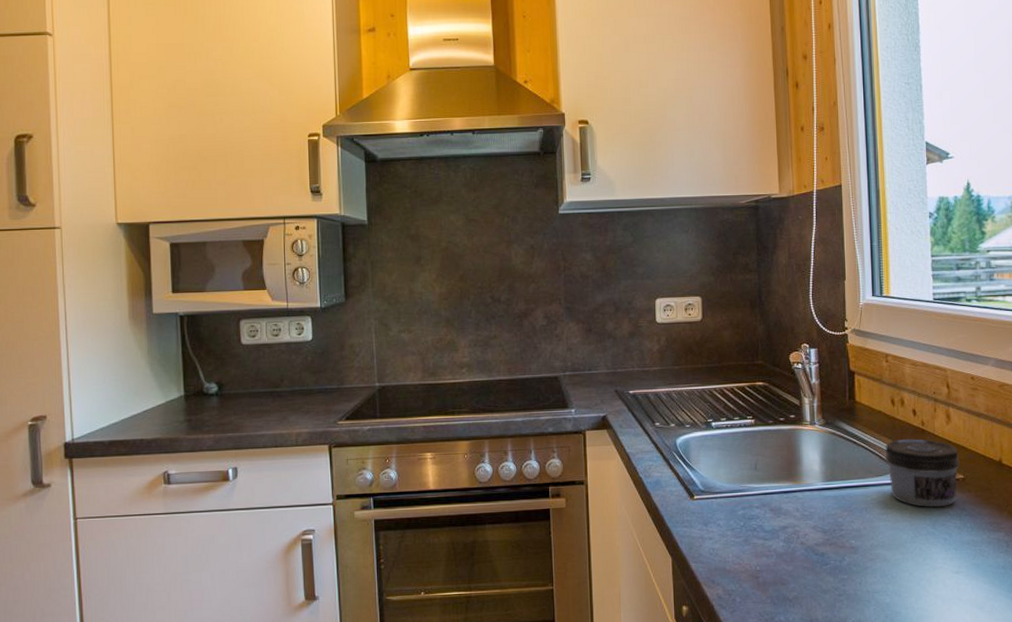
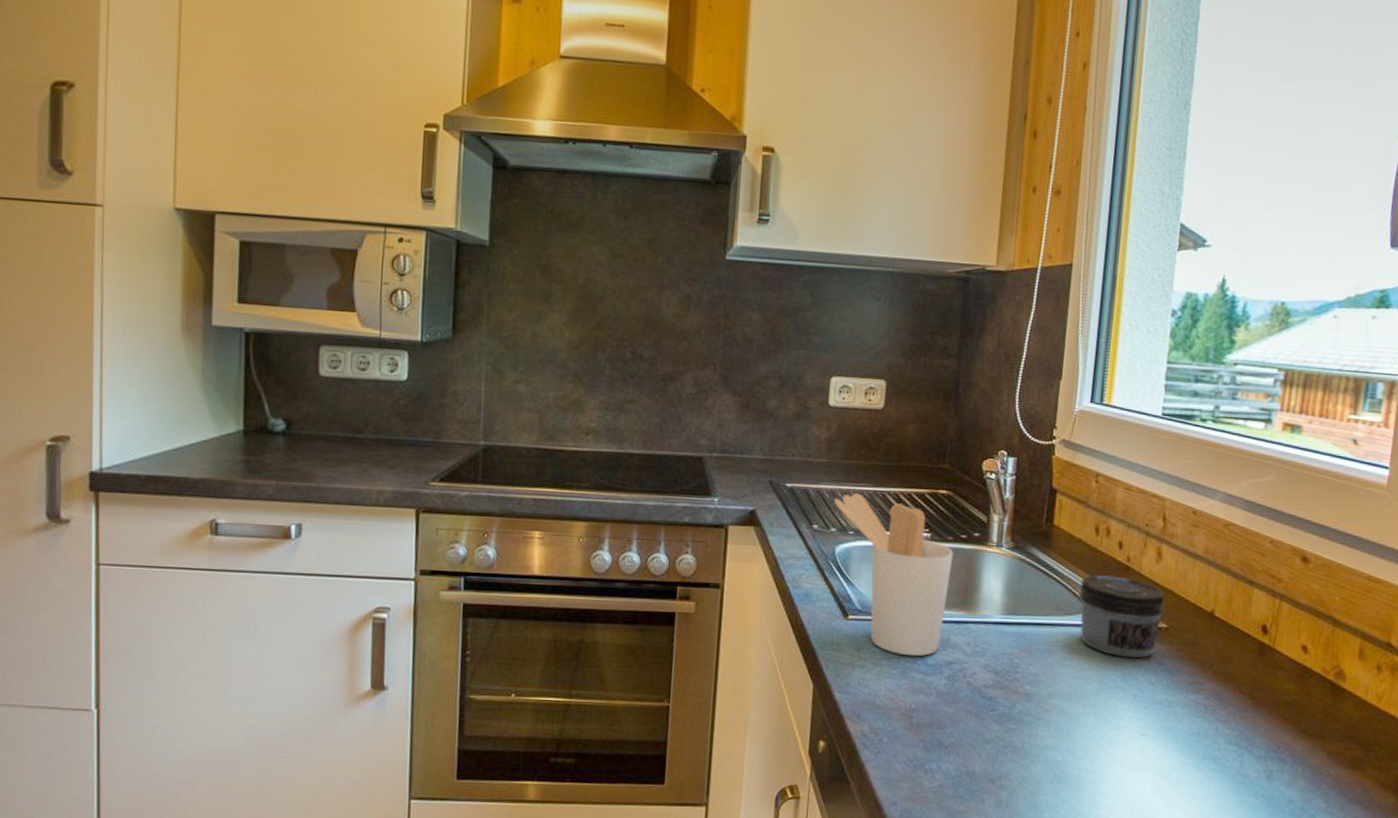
utensil holder: none [670,392,776,525] -> present [834,493,954,656]

